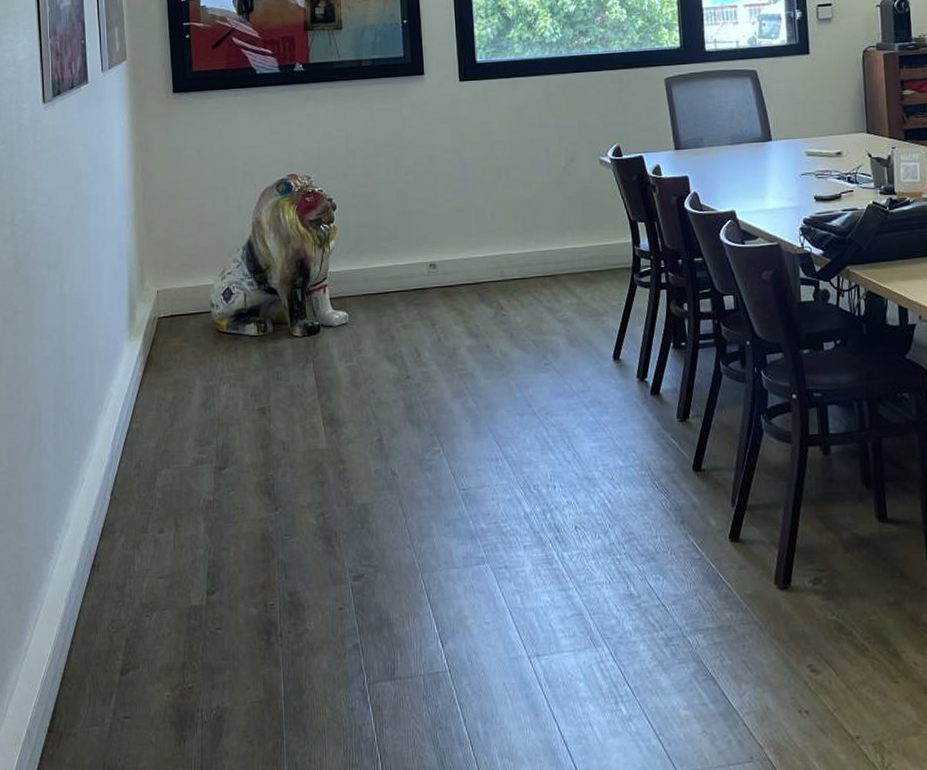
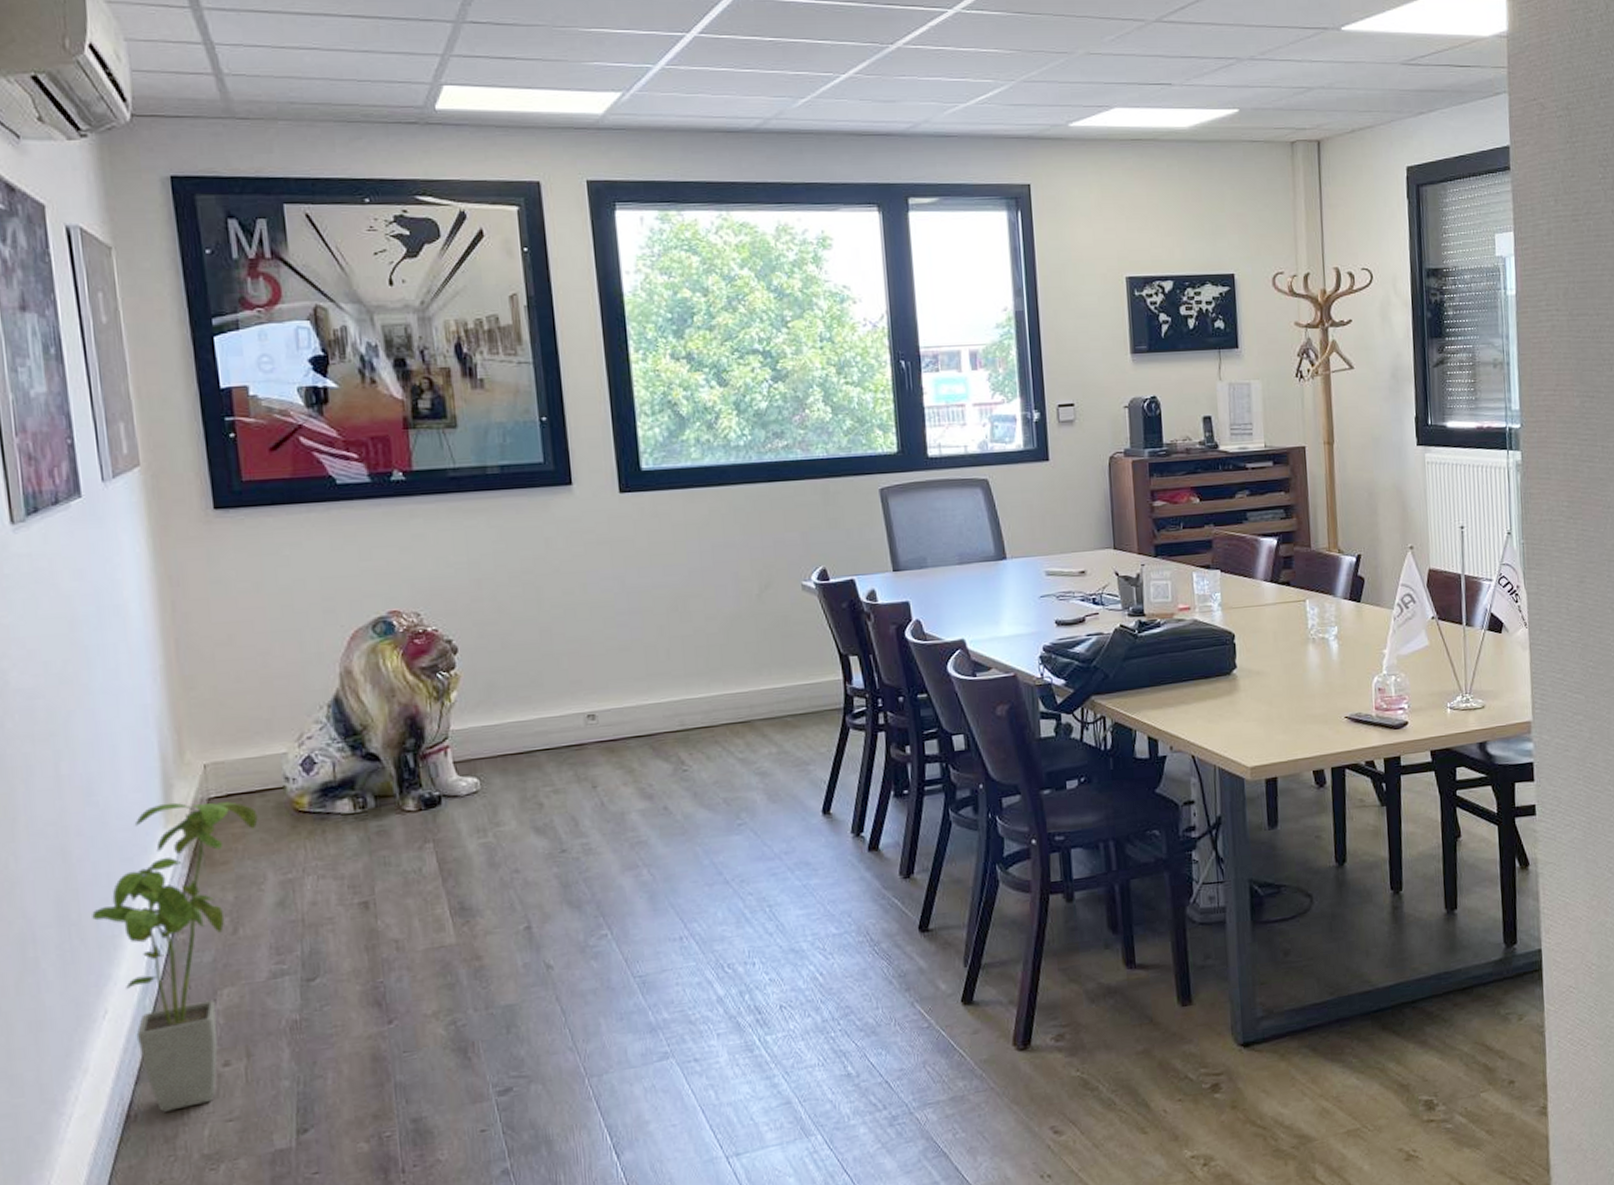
house plant: none [78,319,191,565] -> present [92,801,258,1112]

